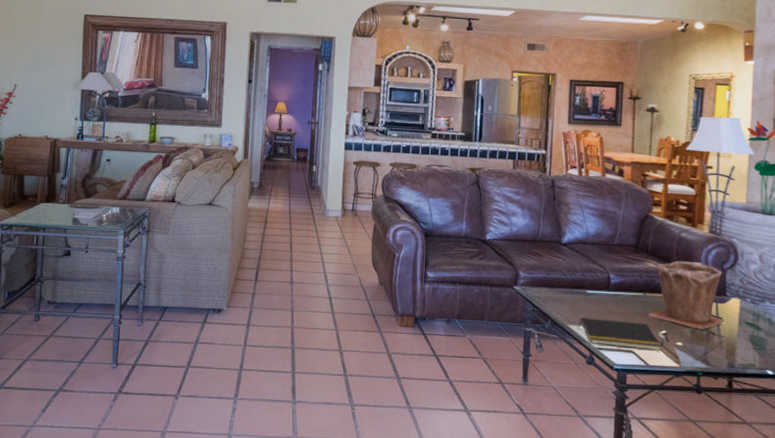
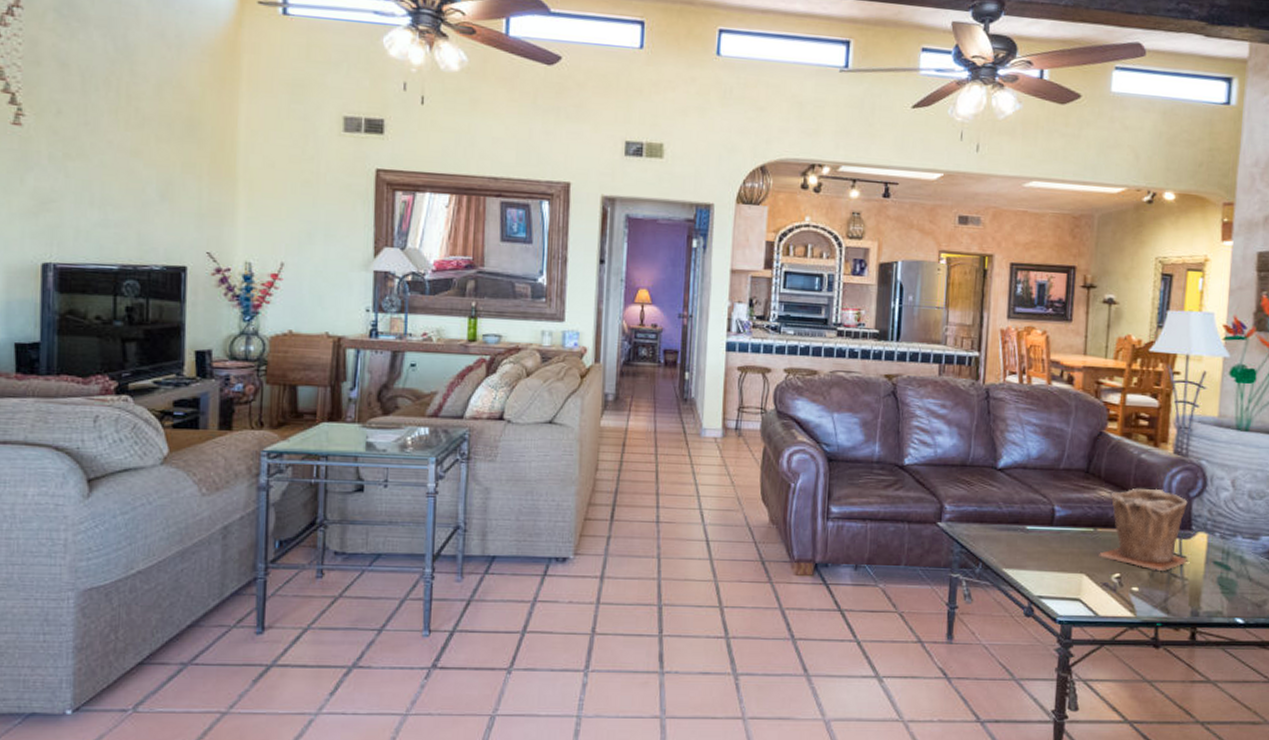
notepad: present [578,317,662,350] -> none [1015,560,1114,597]

